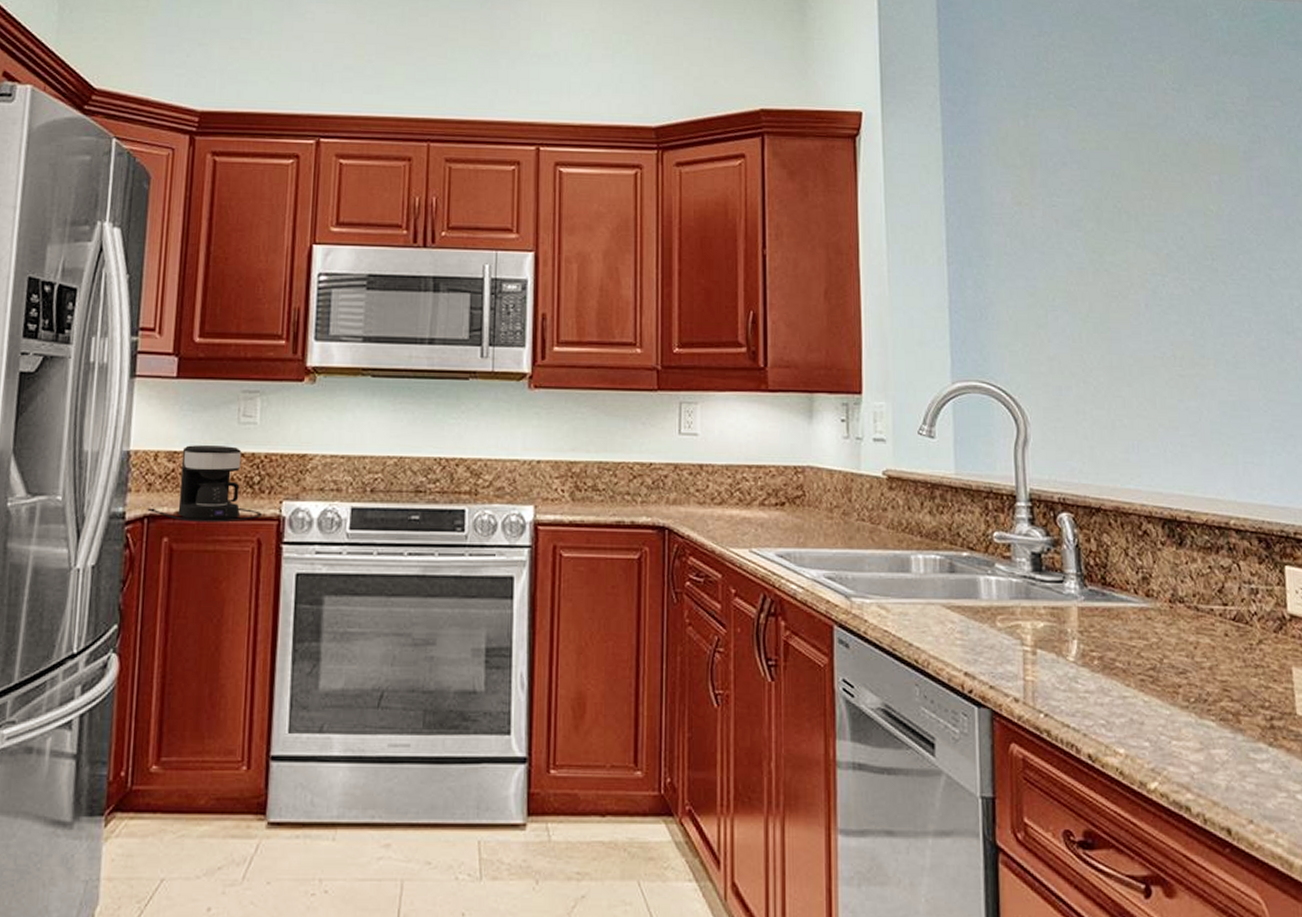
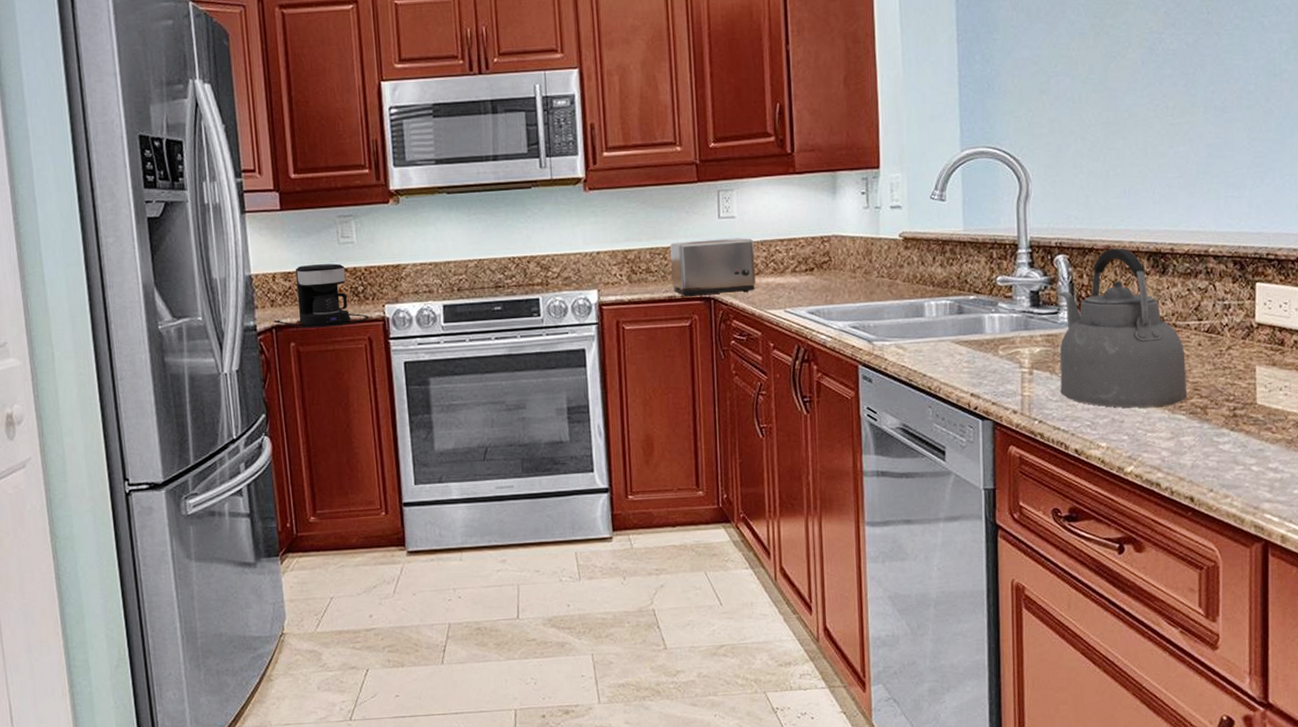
toaster: none [622,457,718,524] -> present [670,238,756,296]
kettle: none [1062,511,1216,708] -> present [1058,248,1187,408]

